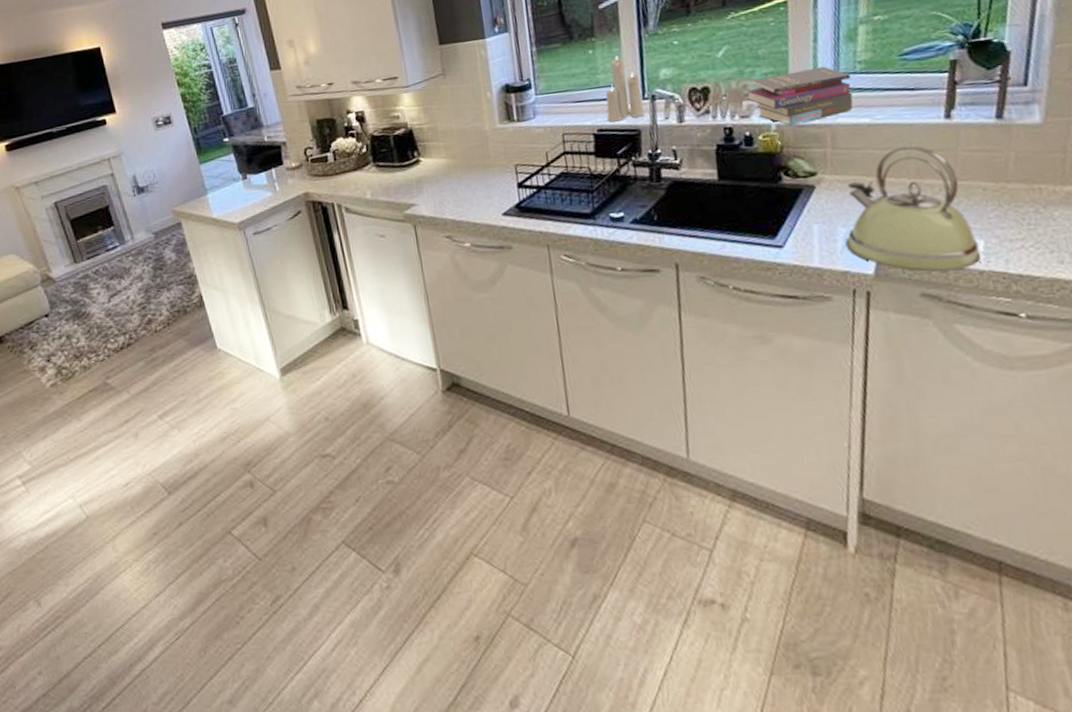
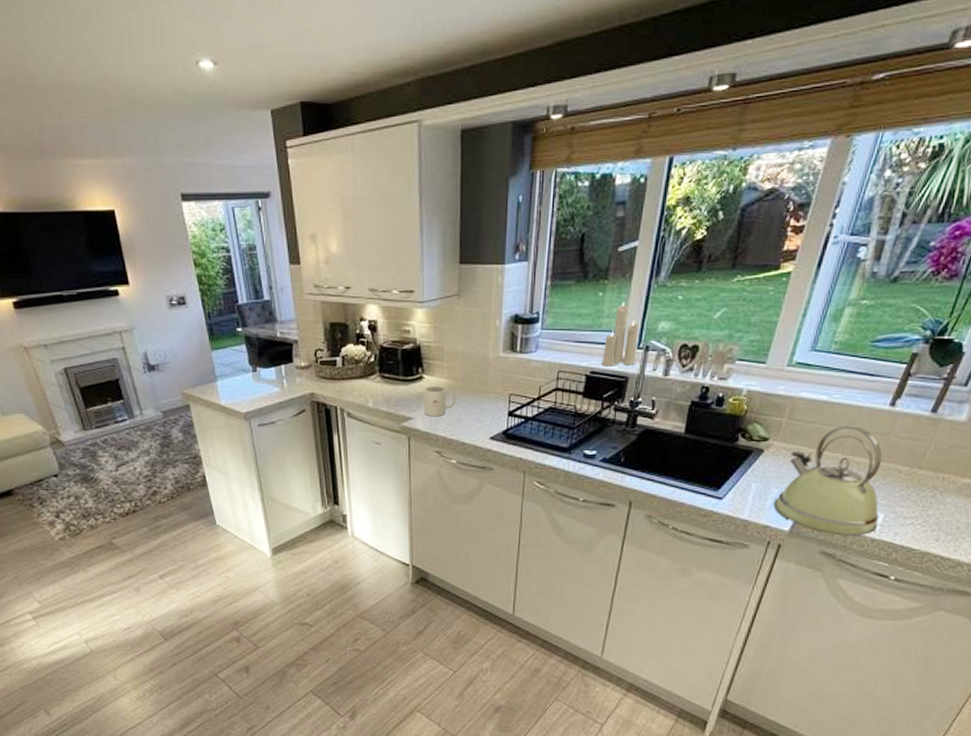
mug: none [423,166,459,200] -> present [423,385,456,417]
books: present [747,66,854,126] -> none [730,341,824,393]

